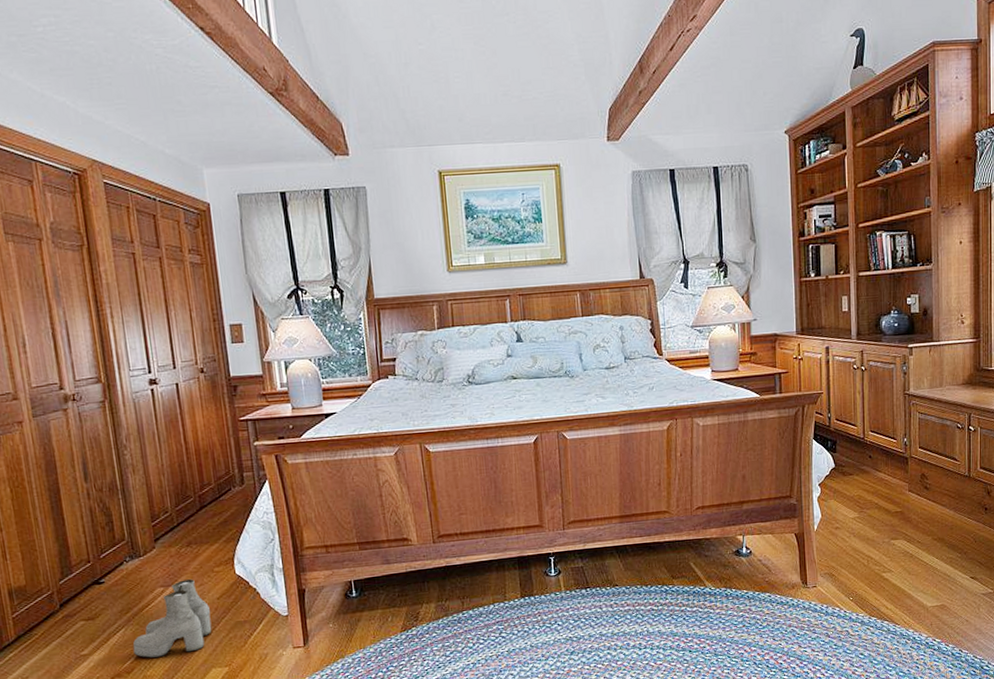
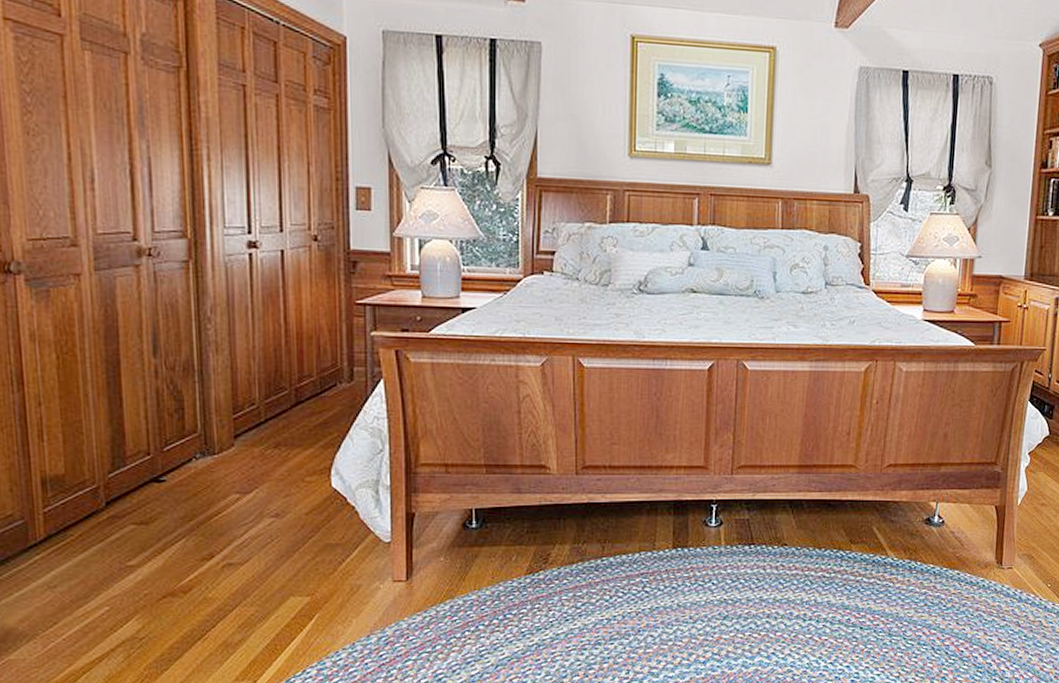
boots: present [133,579,212,658] -> none [193,488,296,577]

